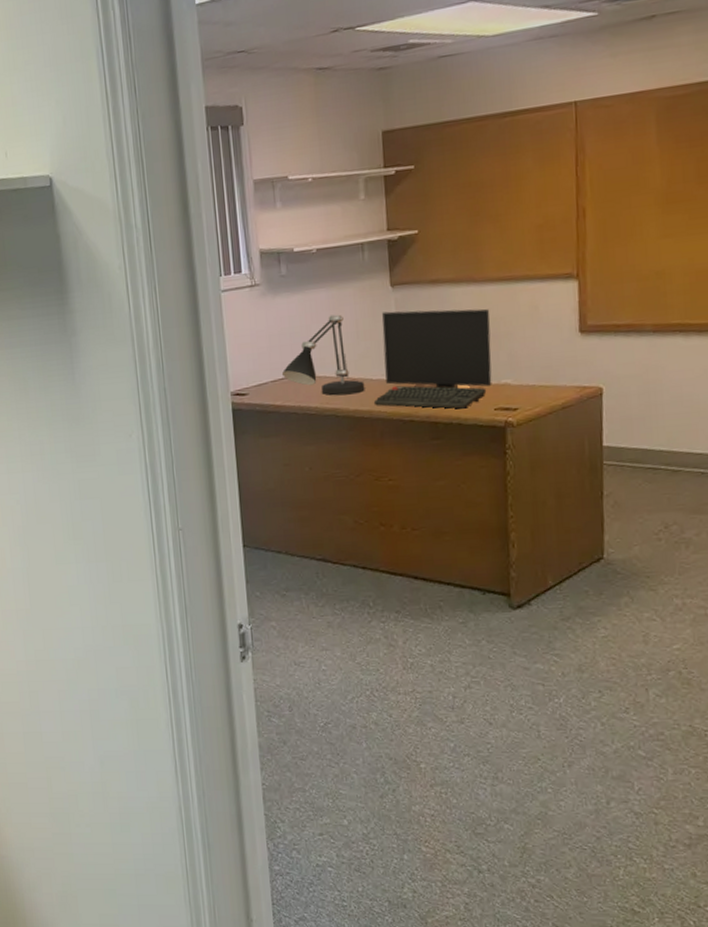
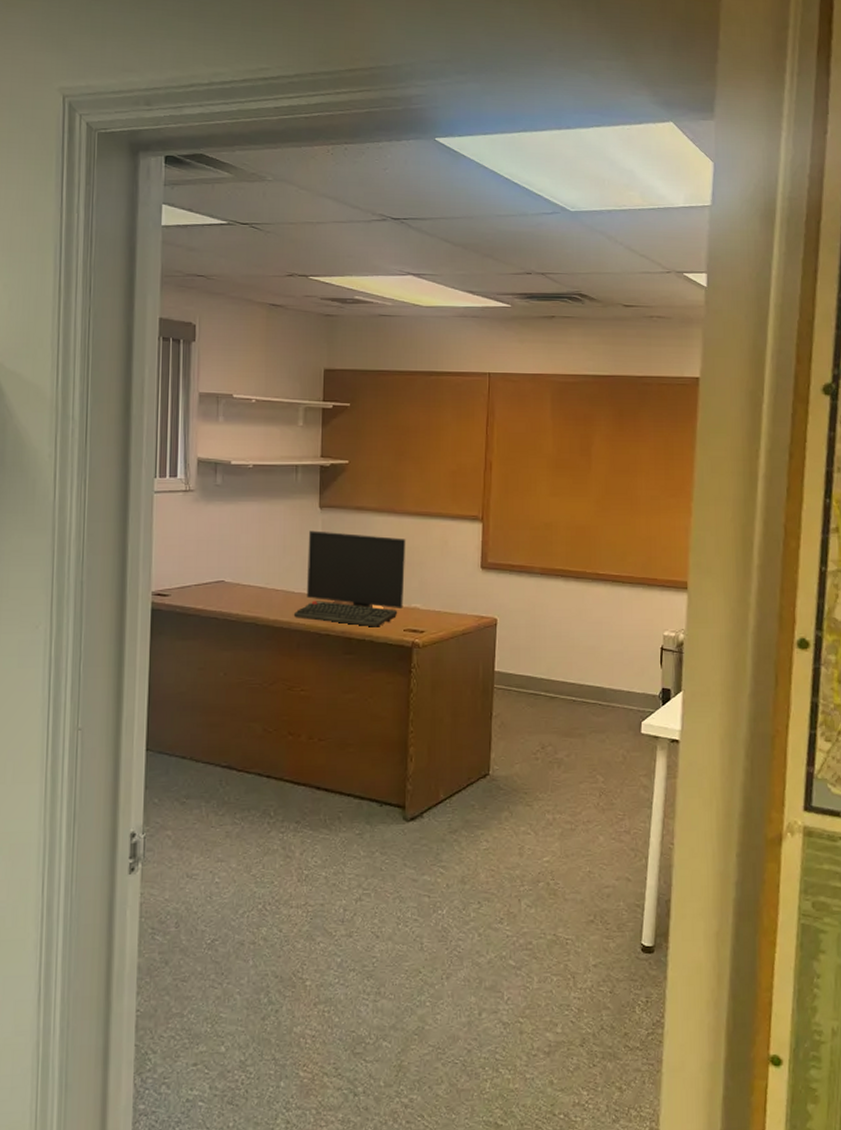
desk lamp: present [281,314,365,396] -> none [206,527,286,605]

